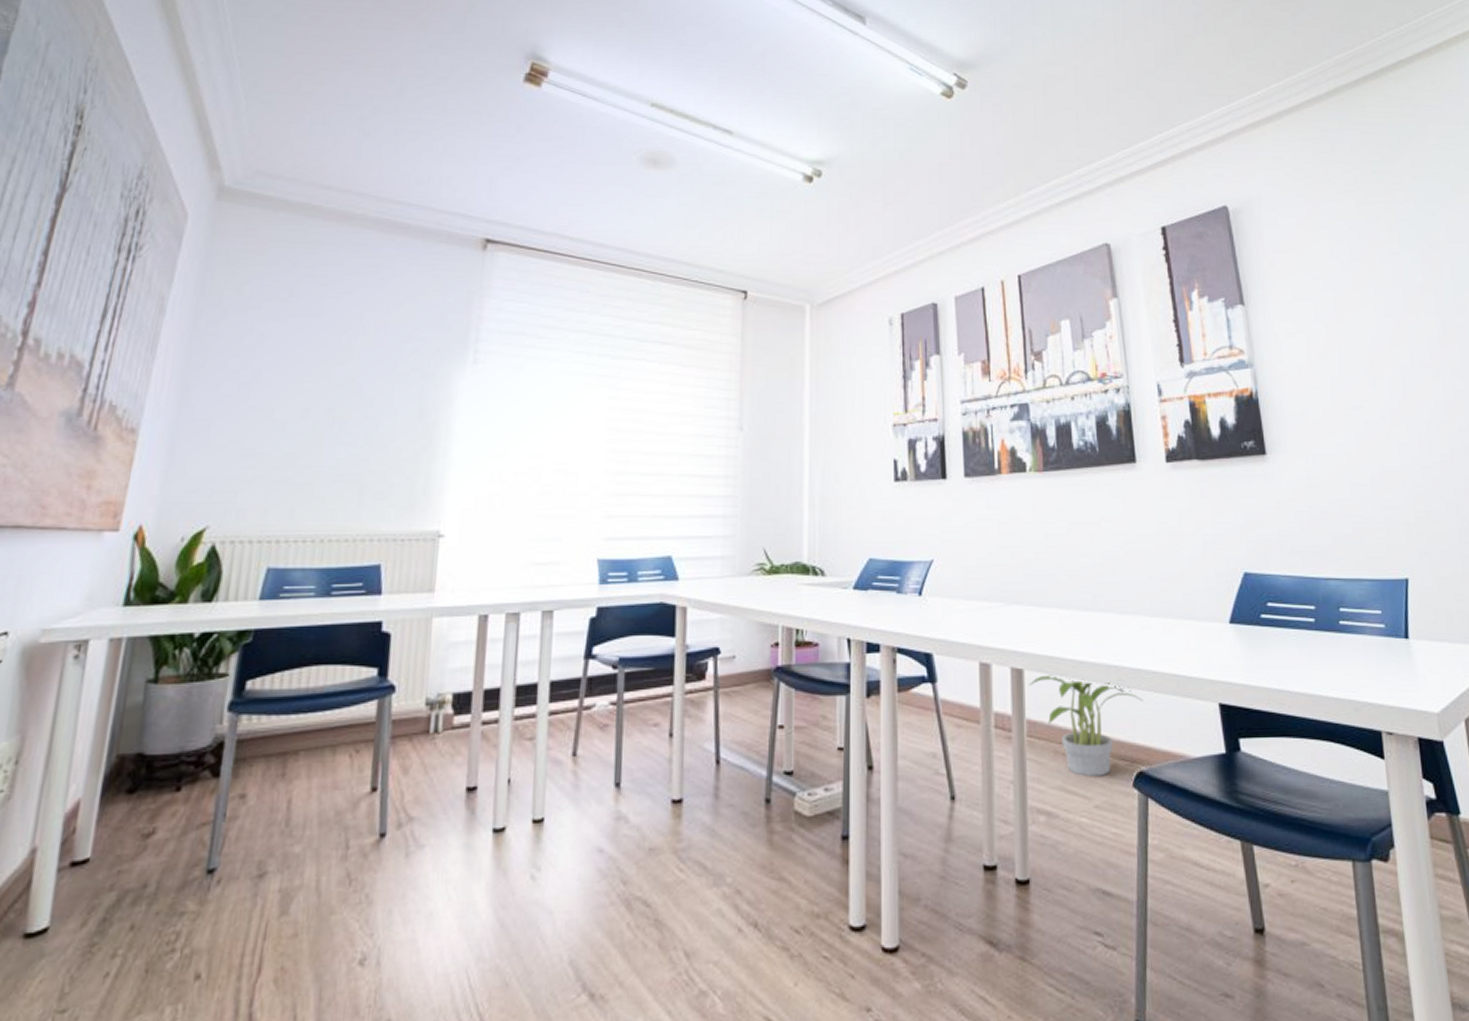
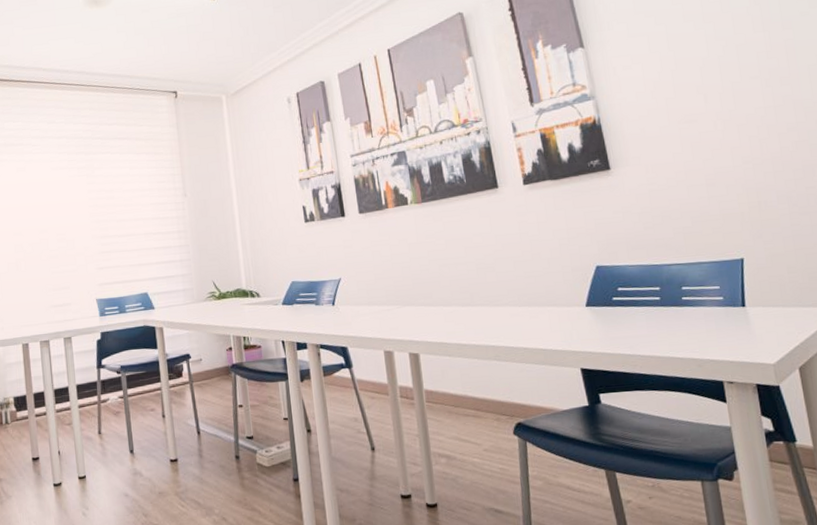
potted plant: present [1028,674,1144,776] -> none [424,356,518,429]

